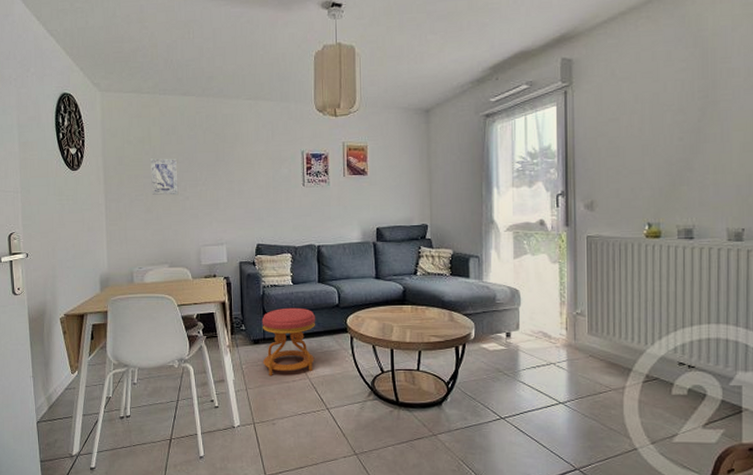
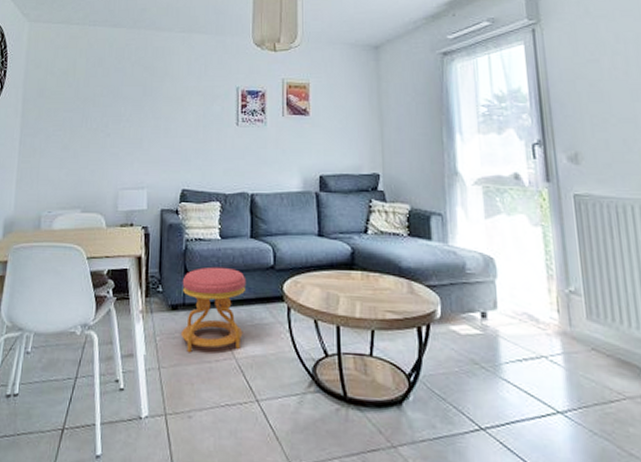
wall art: present [151,158,179,195] -> none [70,91,102,132]

